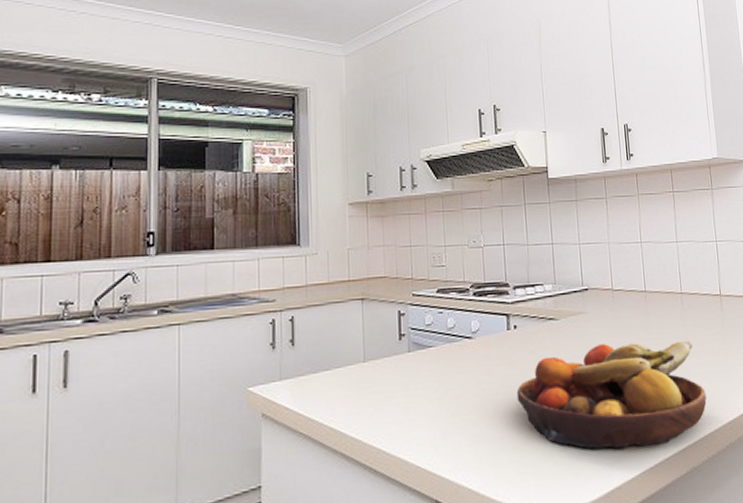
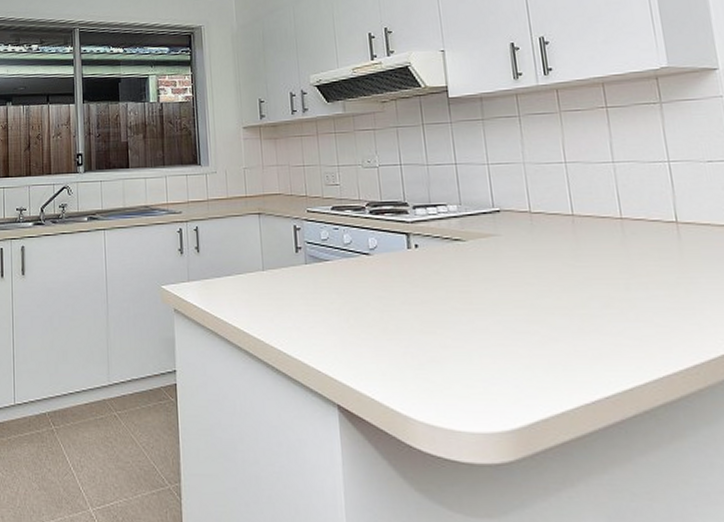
fruit bowl: present [516,340,707,449] -> none [420,269,661,382]

